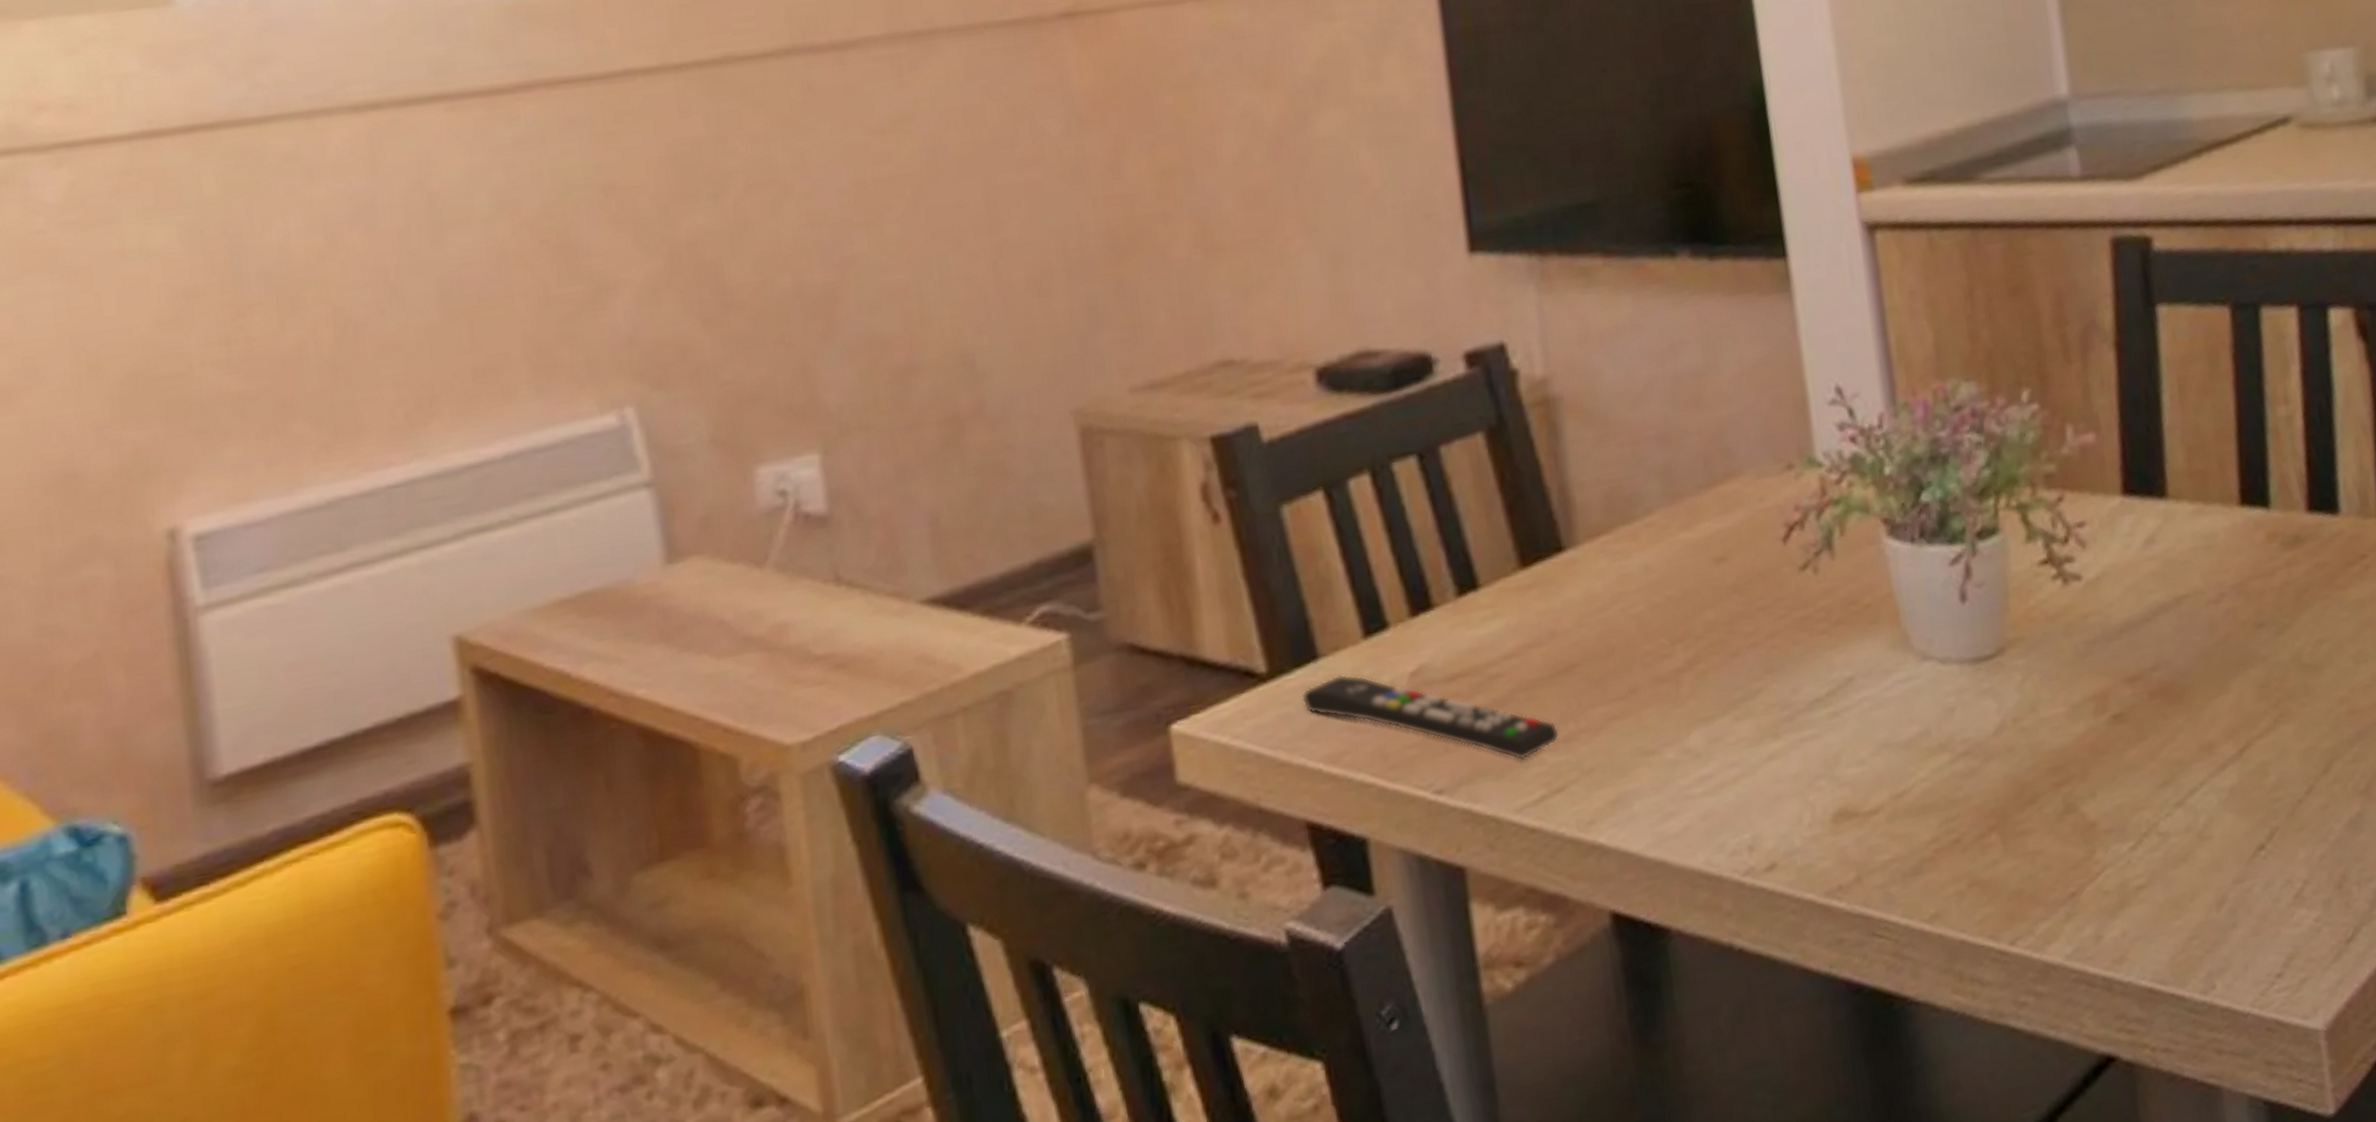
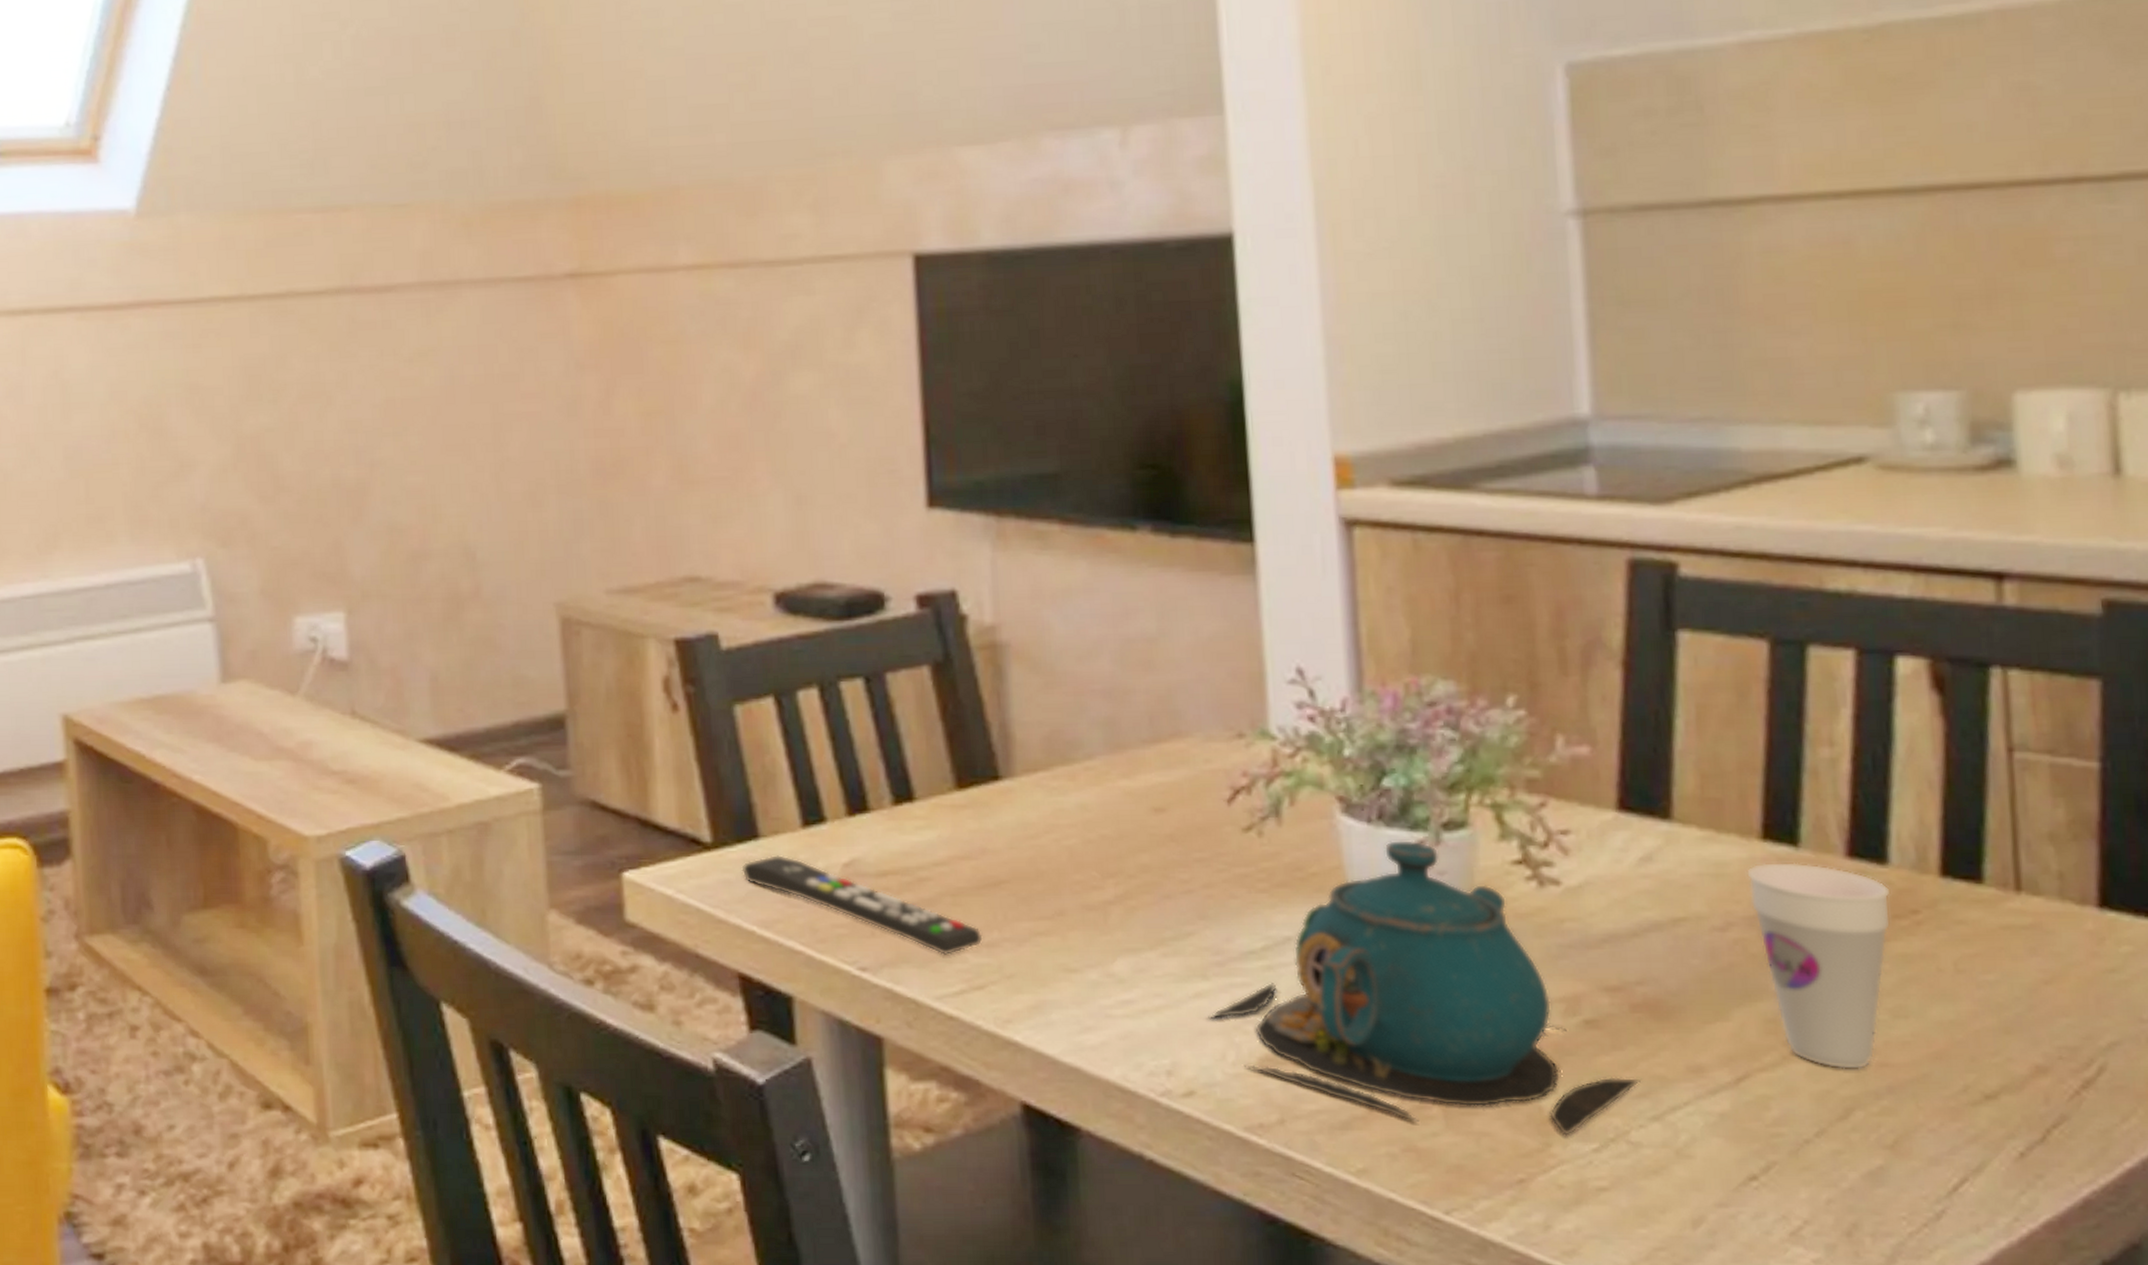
teapot: none [1782,554,2165,854] -> present [1208,839,1642,1136]
cup: none [2231,522,2347,724] -> present [1747,861,1891,1069]

